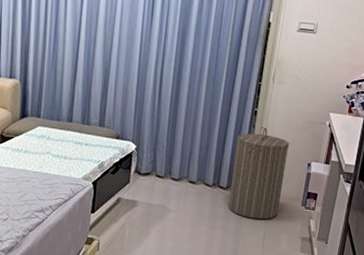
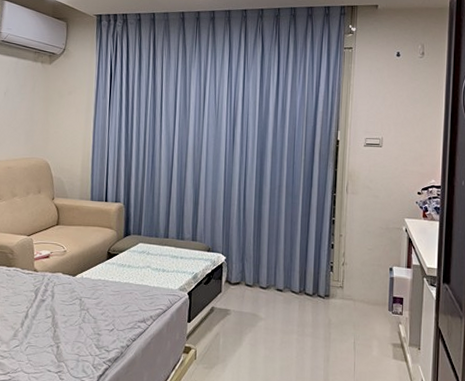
laundry hamper: present [228,127,290,220] -> none [315,235,370,326]

